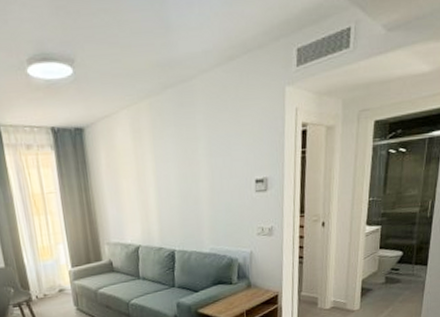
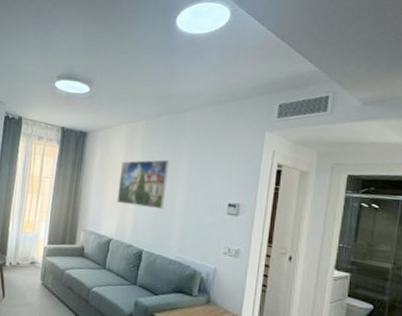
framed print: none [132,144,188,205] -> present [117,160,170,210]

